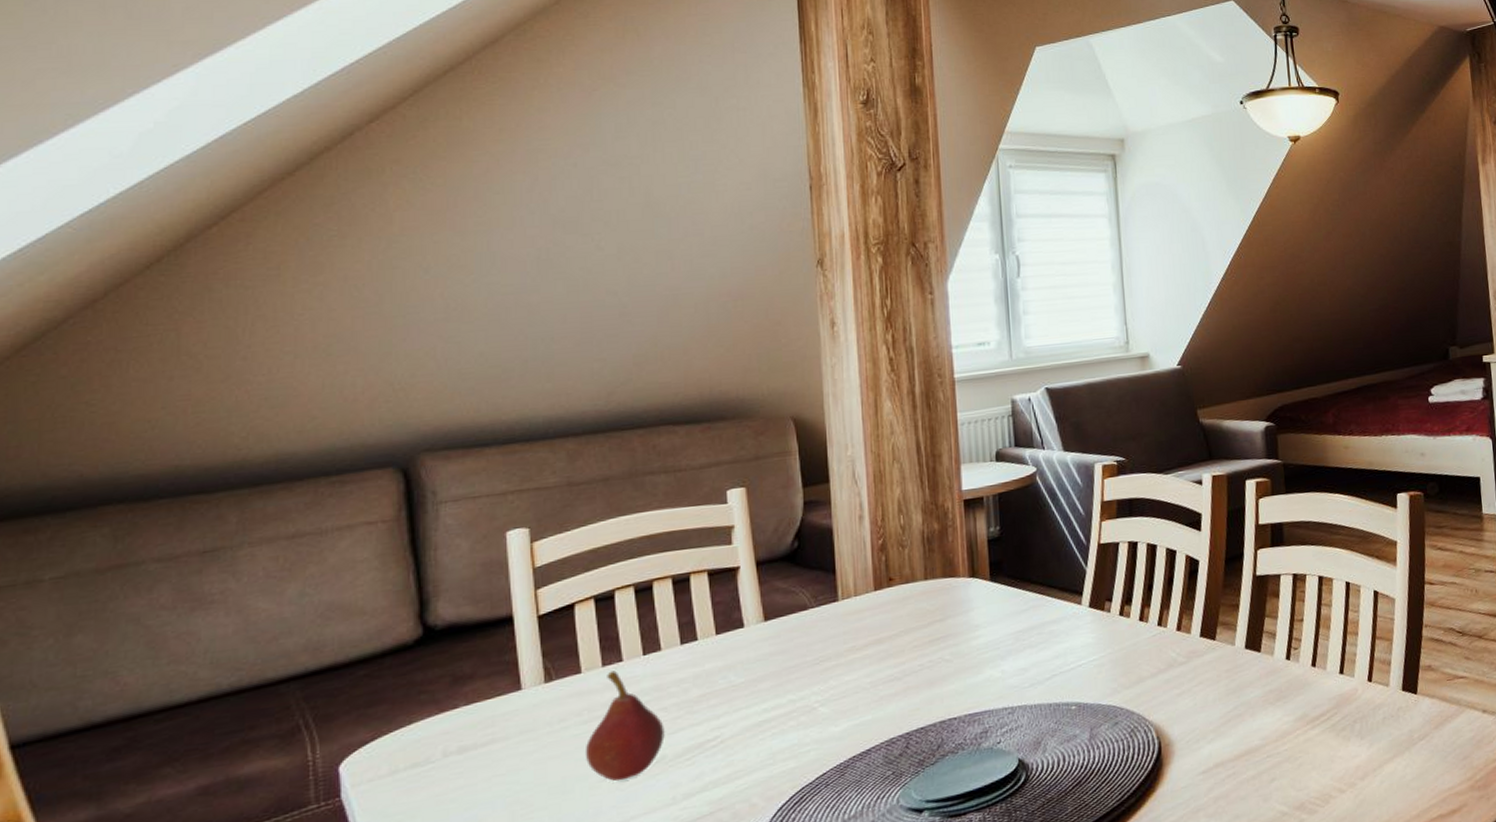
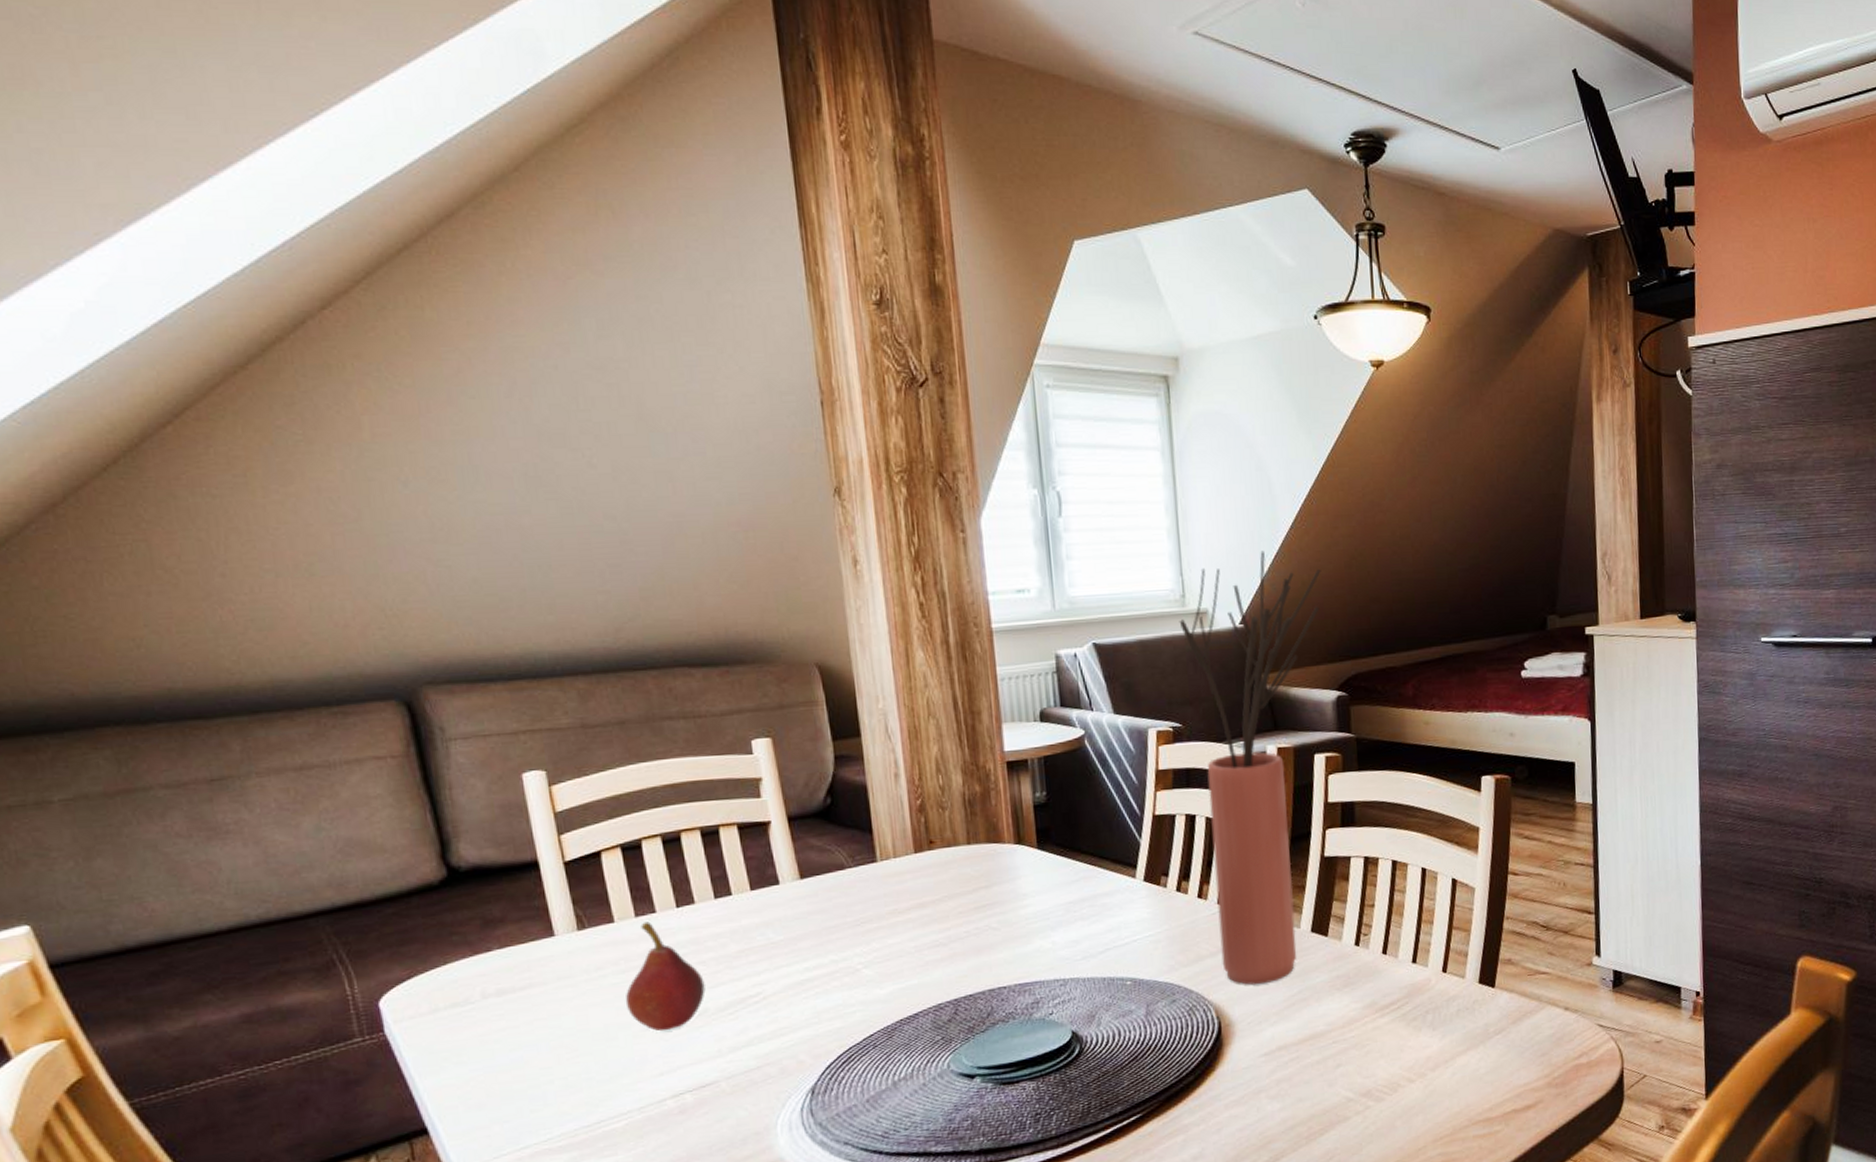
vase: none [1123,300,1250,704] -> present [1179,550,1321,985]

